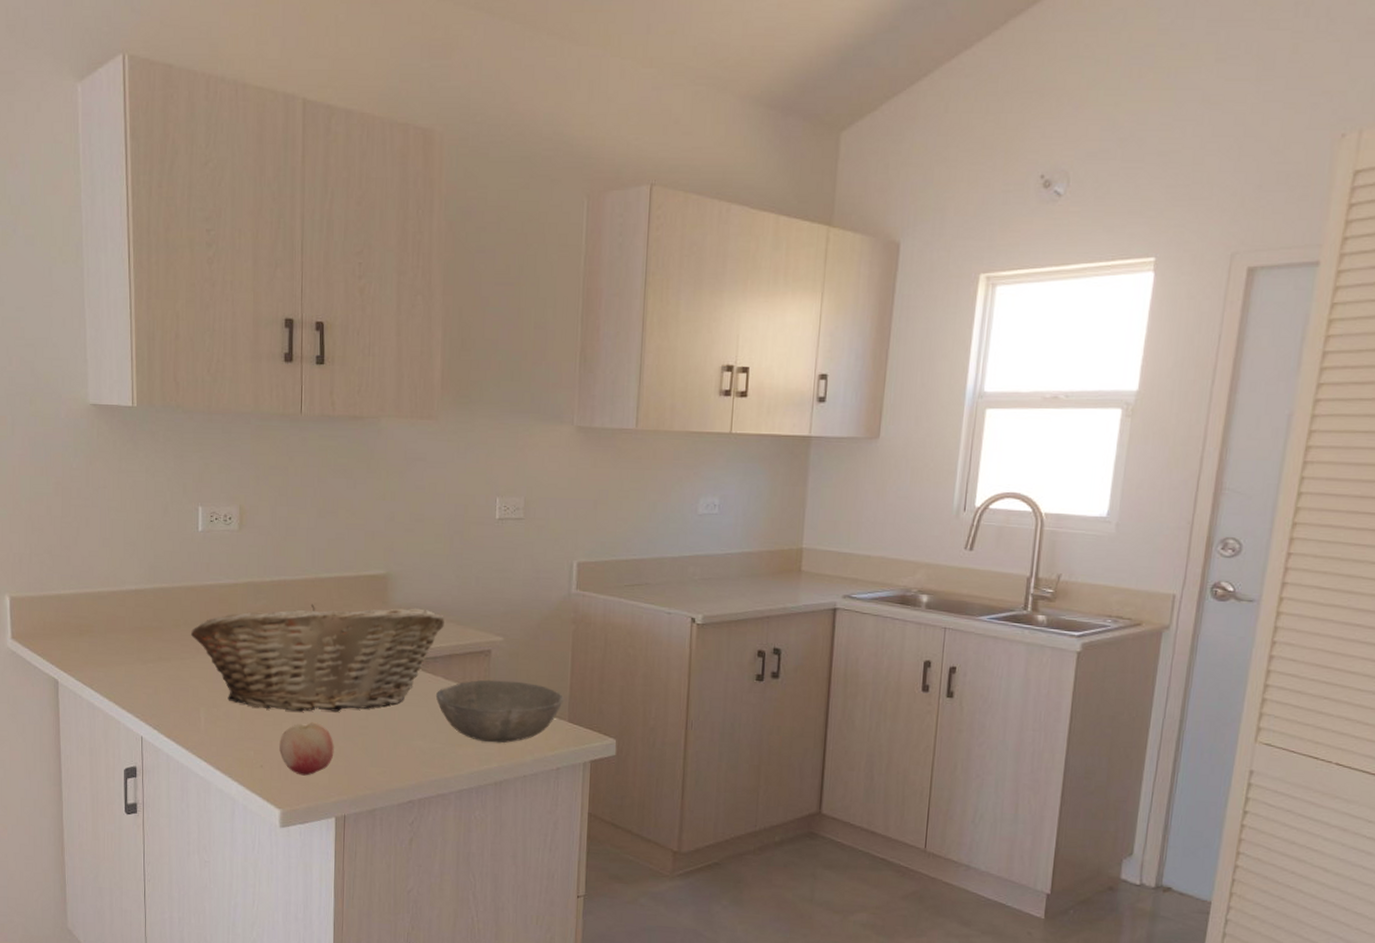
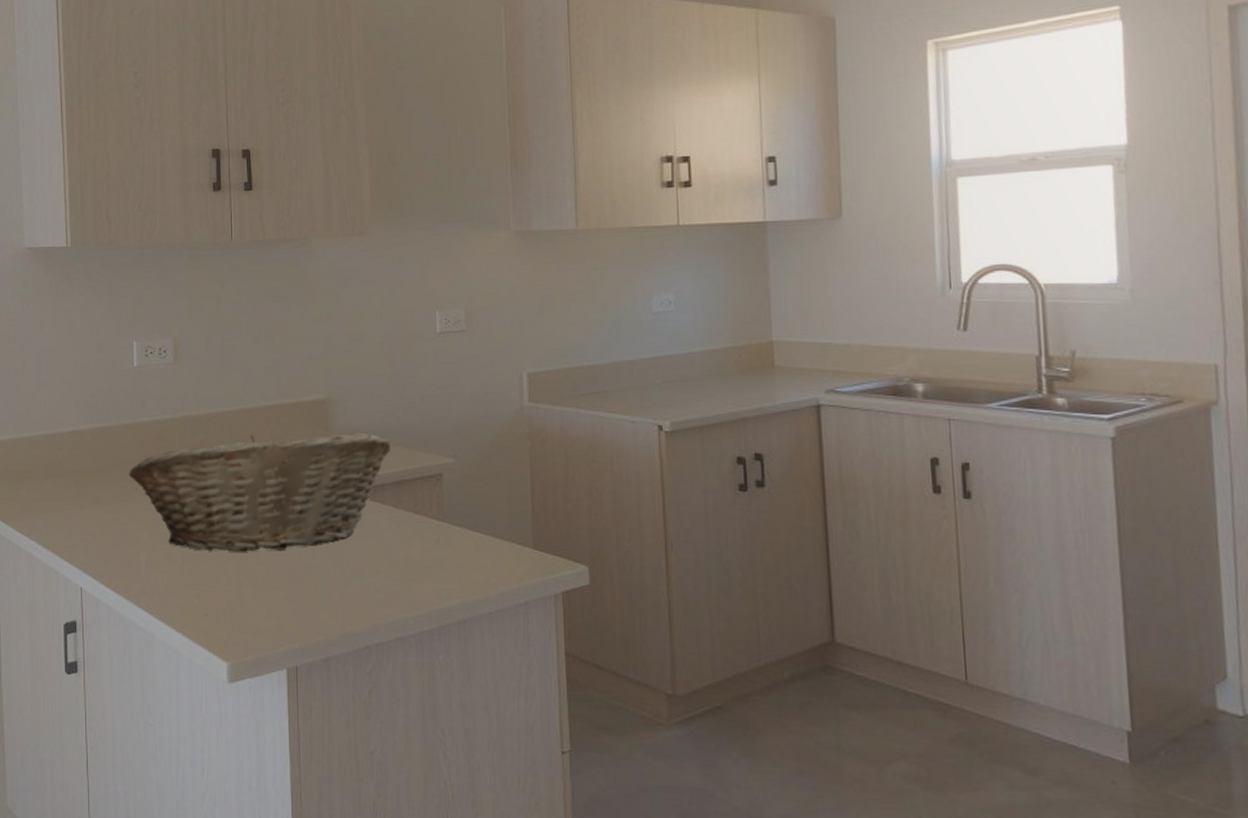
fruit: present [279,722,334,776] -> none [224,563,282,623]
bowl: present [435,679,564,744] -> none [386,506,526,577]

